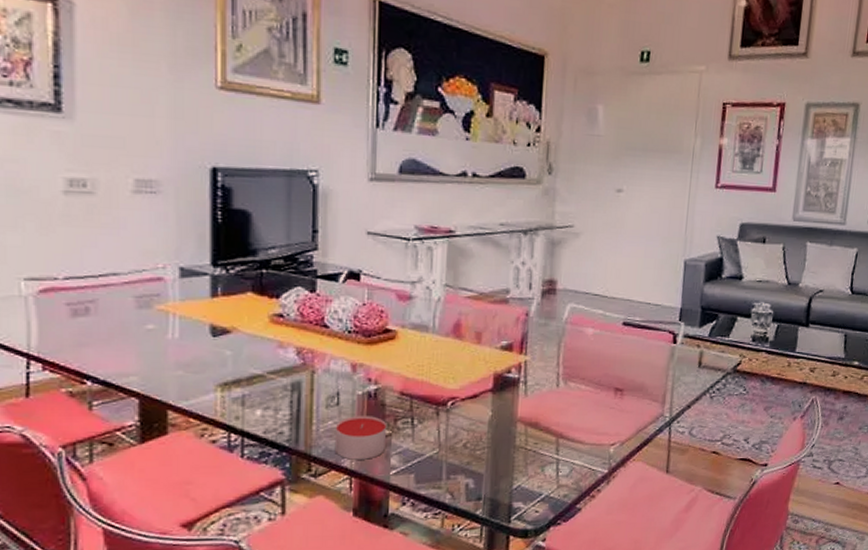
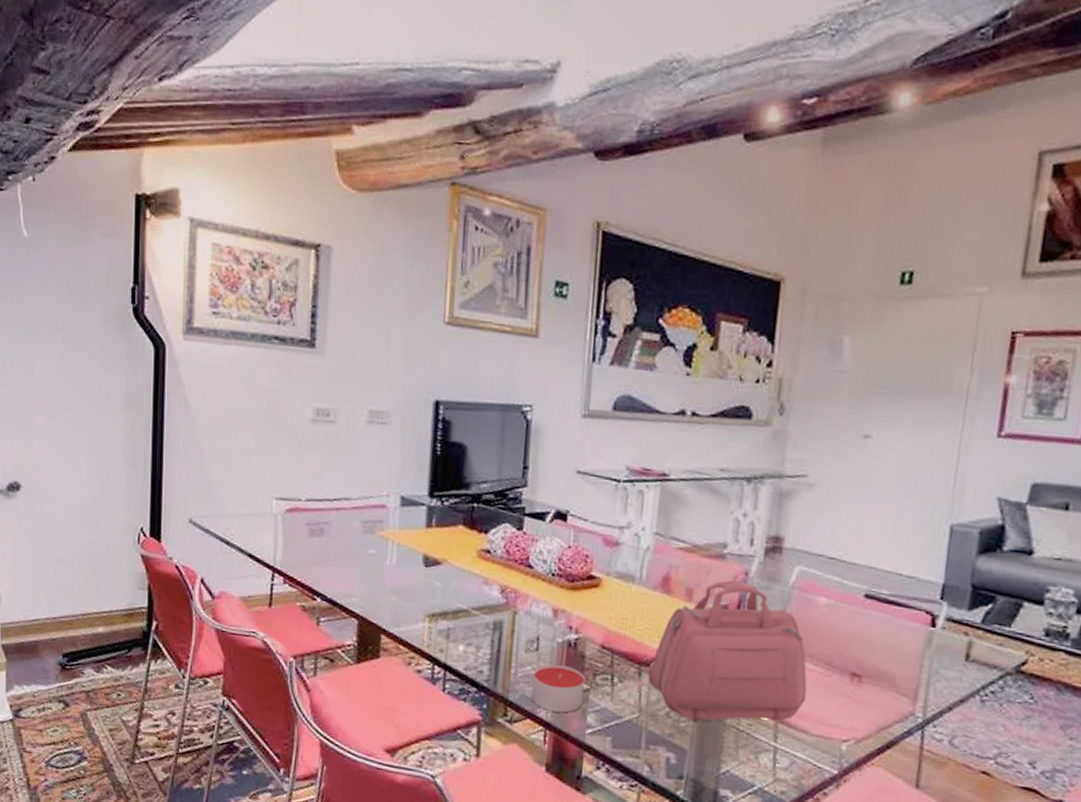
handbag: none [445,322,581,448] -> present [648,580,808,722]

